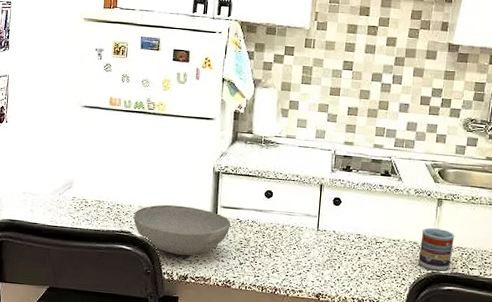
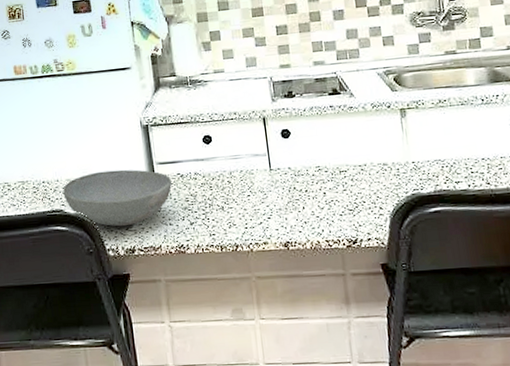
cup: present [418,228,455,271] -> none [389,142,432,192]

